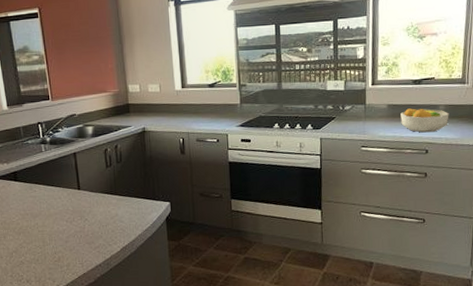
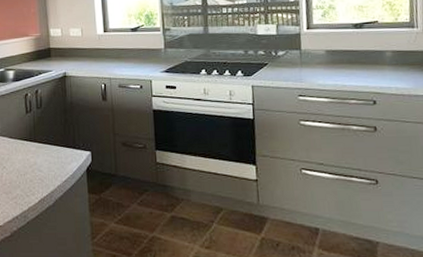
fruit bowl: present [400,108,449,133] -> none [341,54,398,81]

